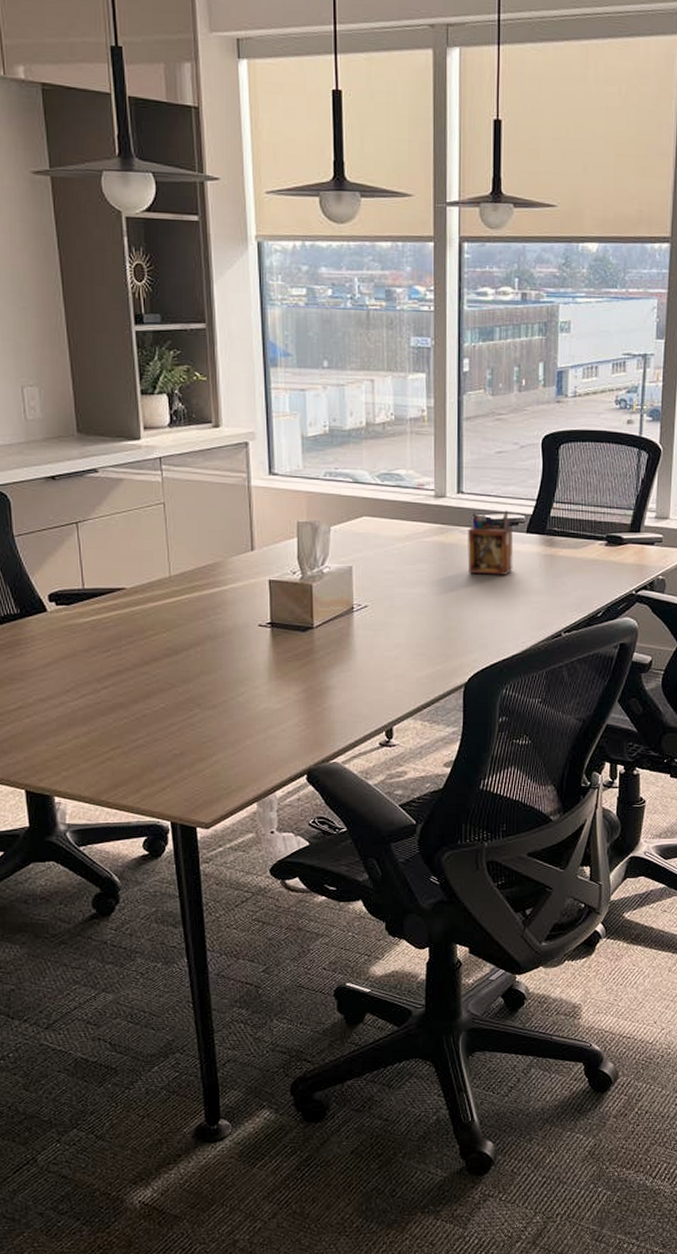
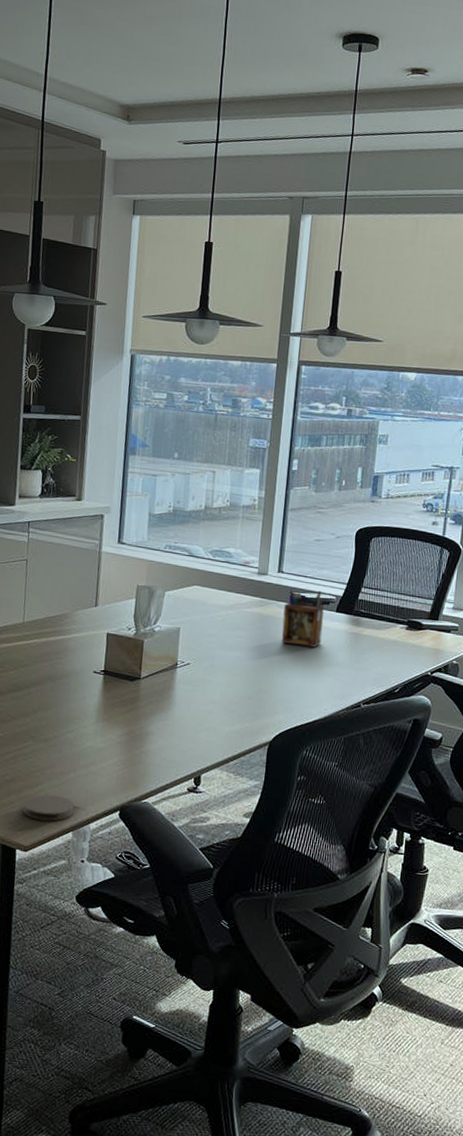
coaster: none [197,765,256,794] -> present [22,794,75,821]

